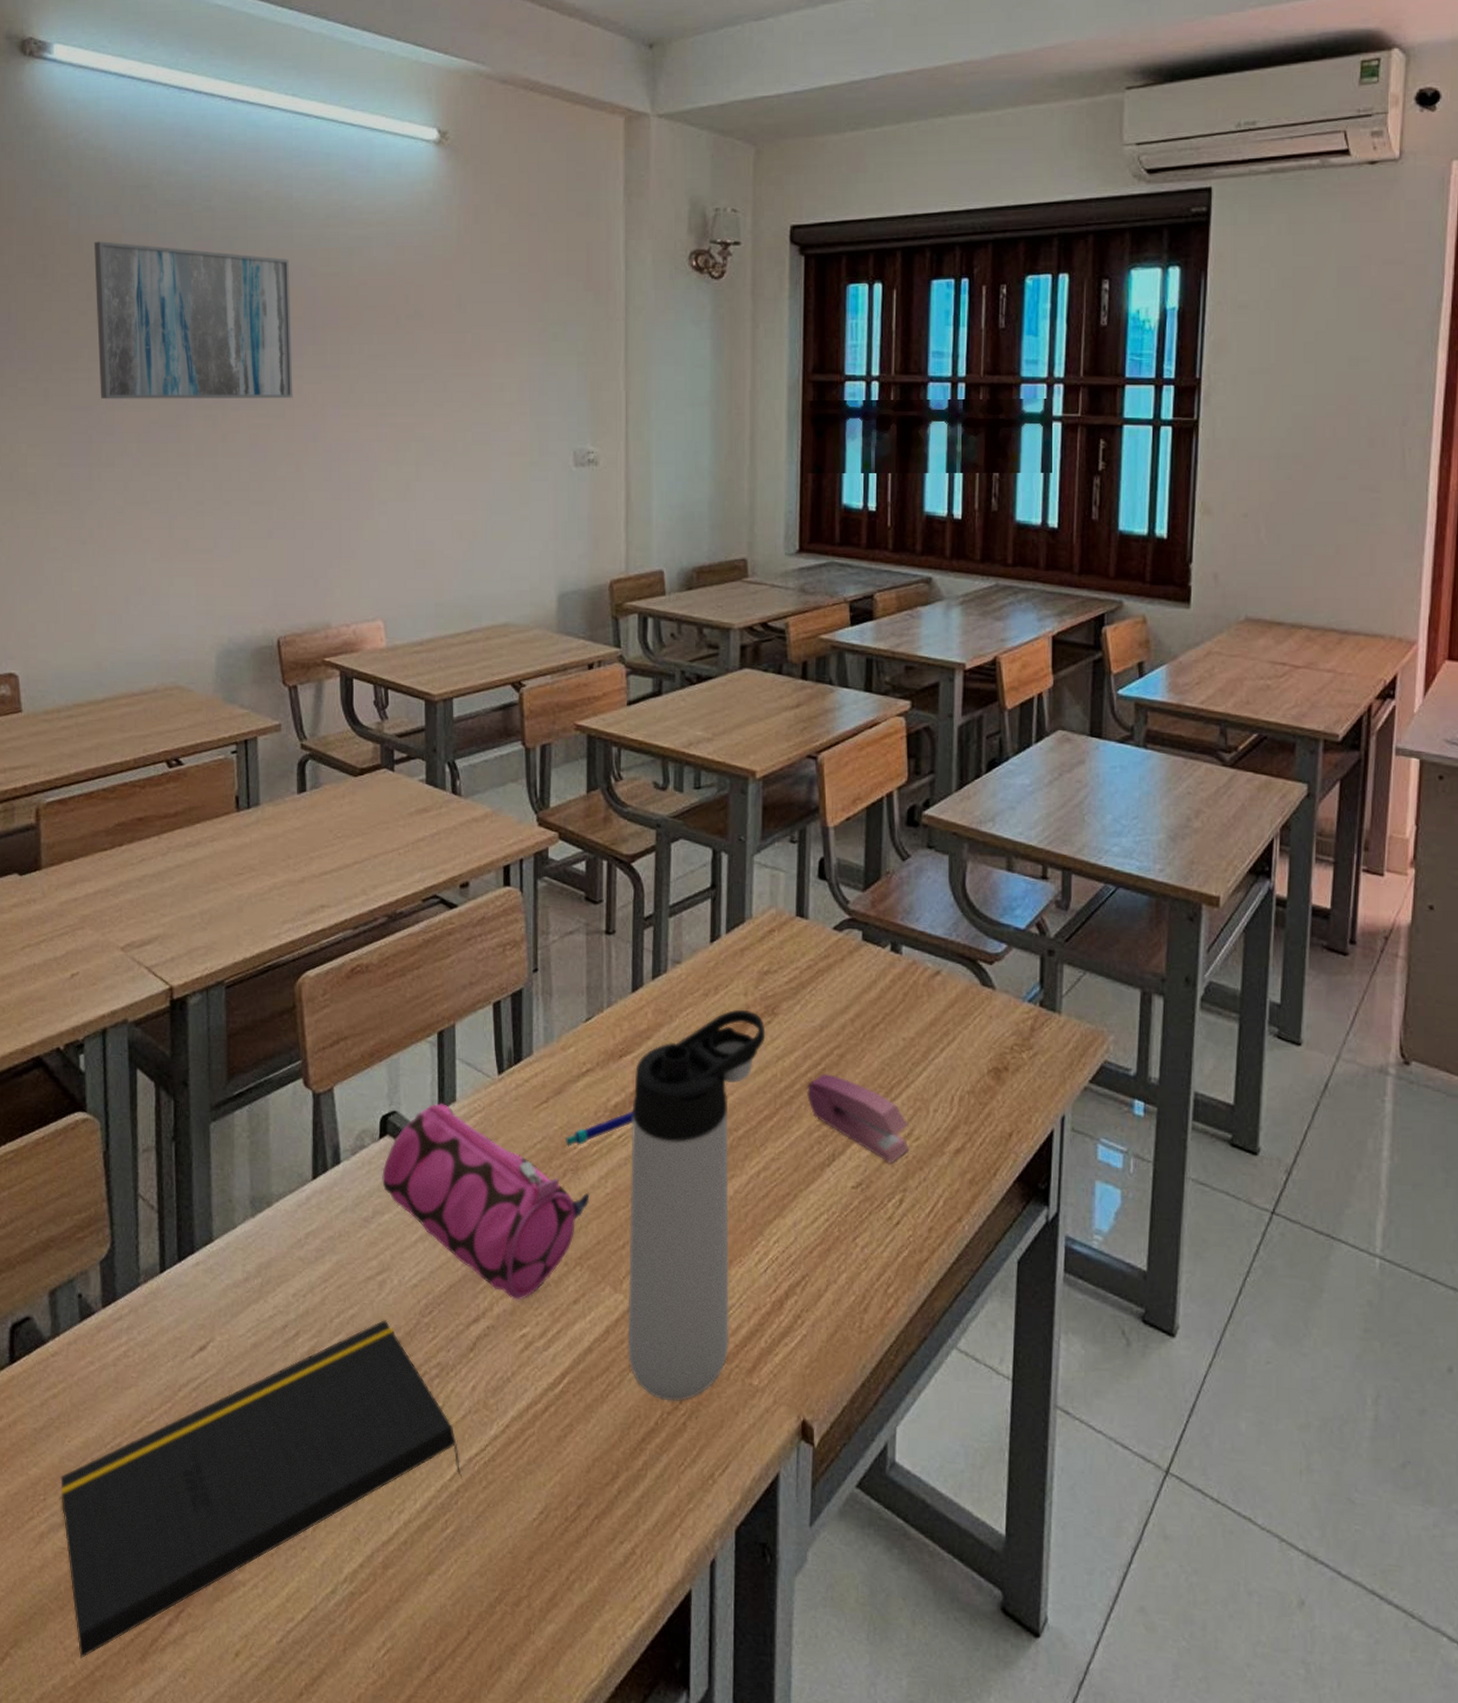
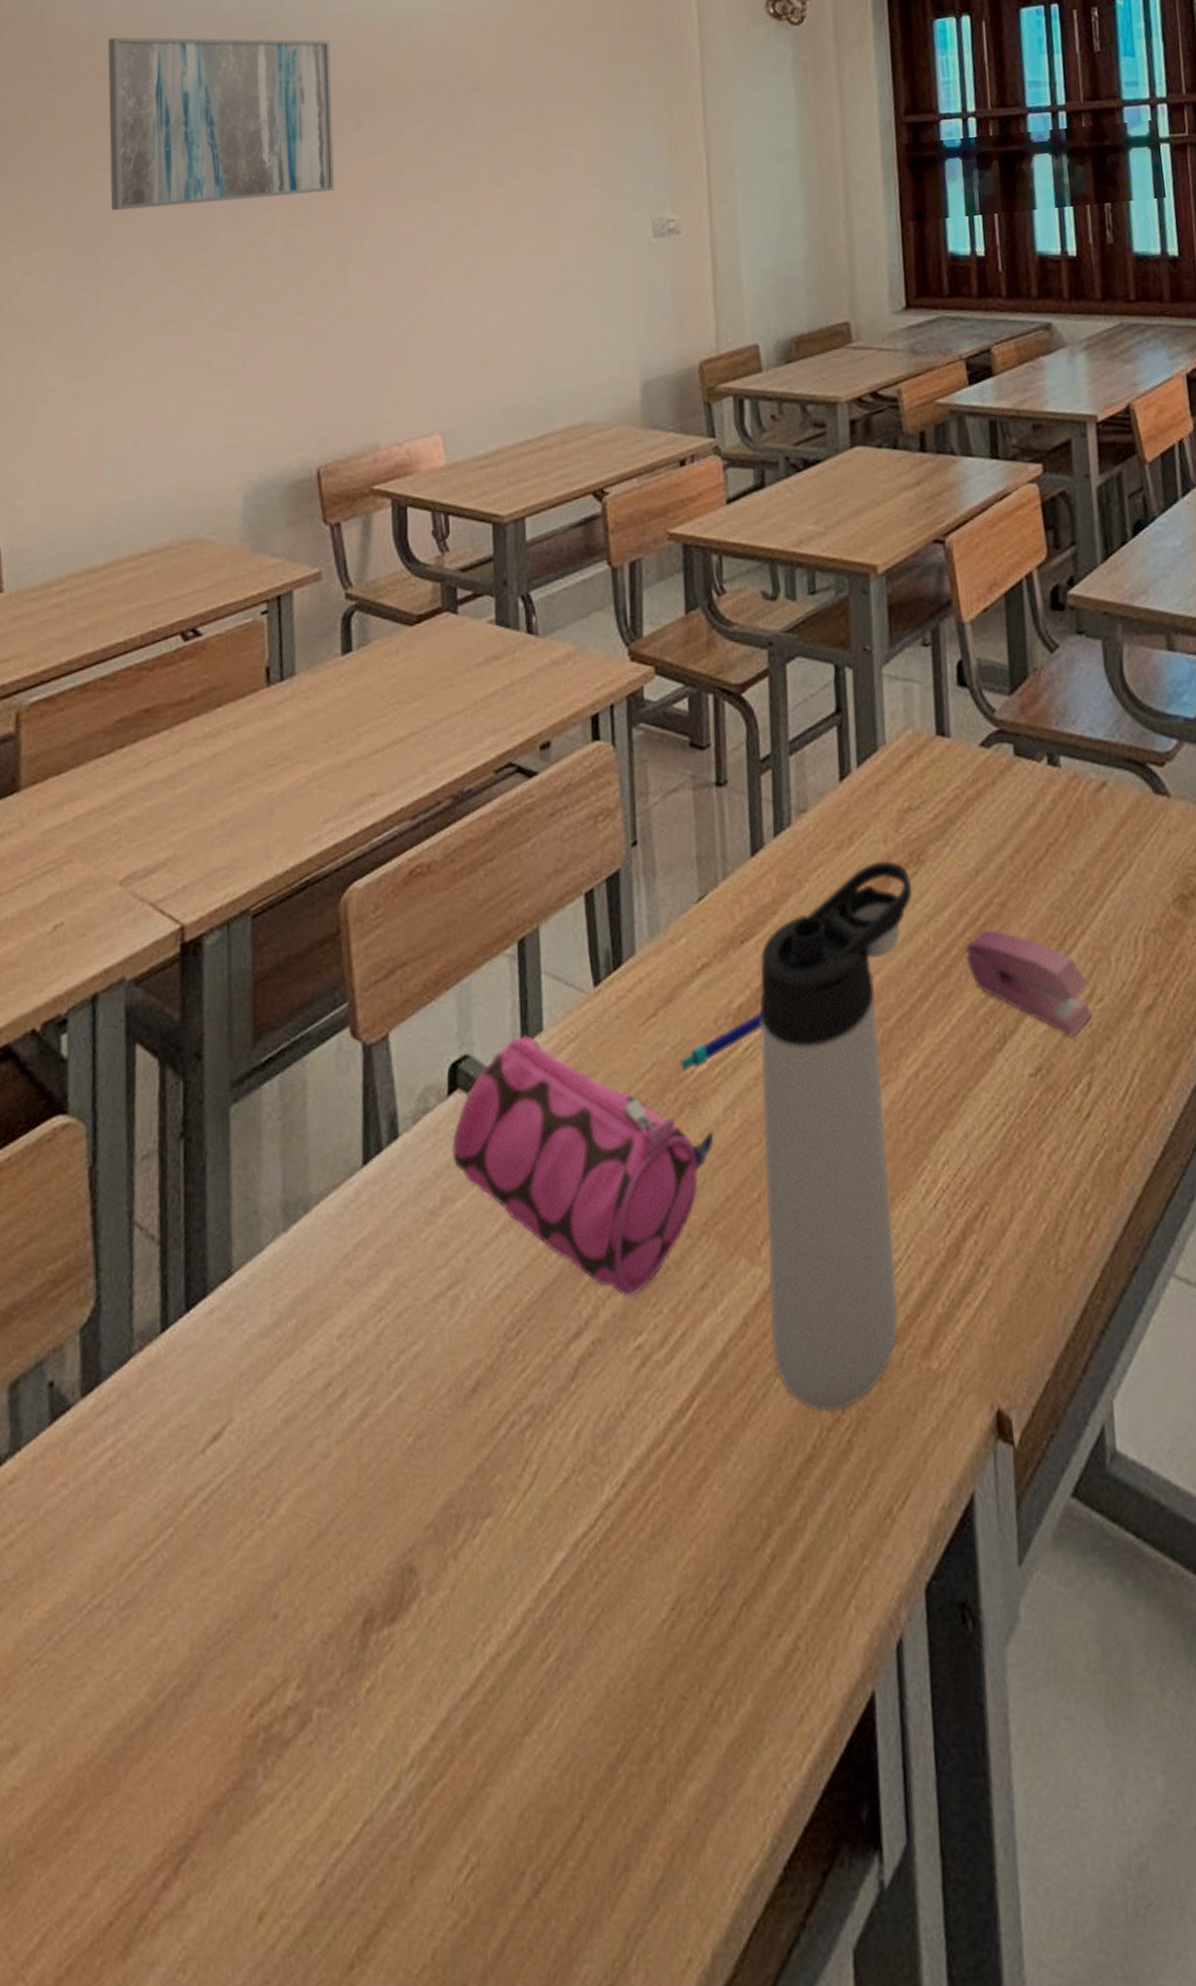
notepad: present [60,1320,463,1659] -> none [14,1354,567,1971]

